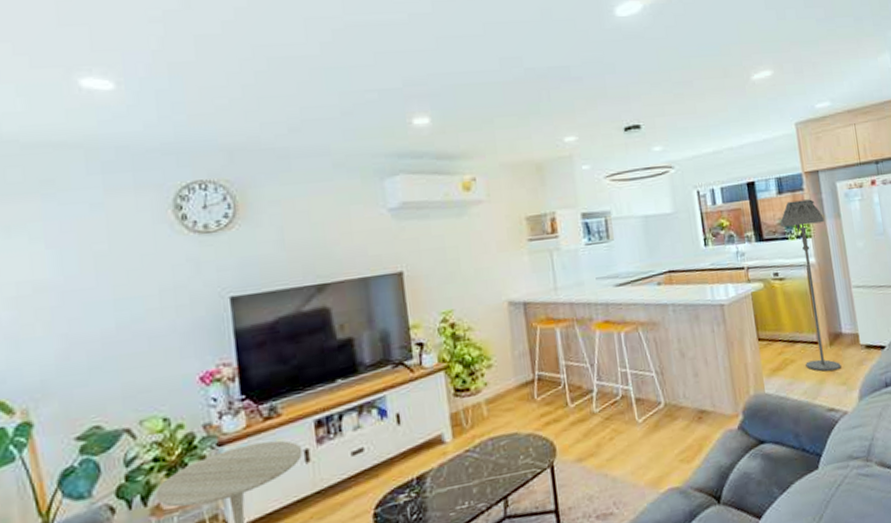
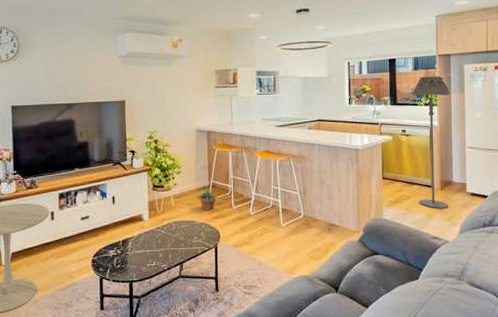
potted plant: none [518,380,549,416] -> present [197,186,219,211]

